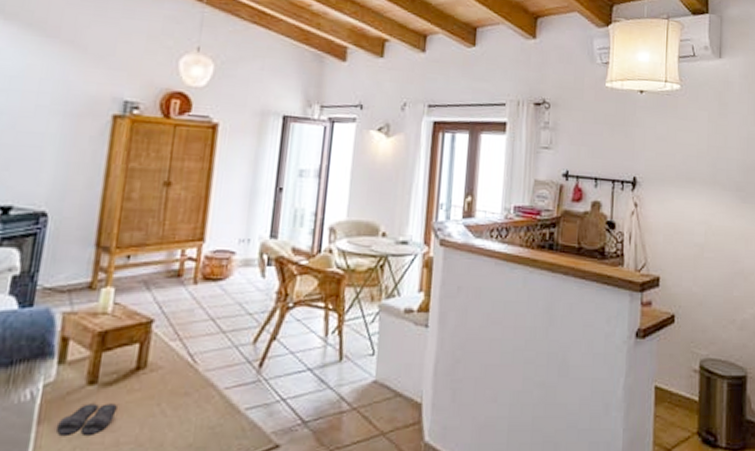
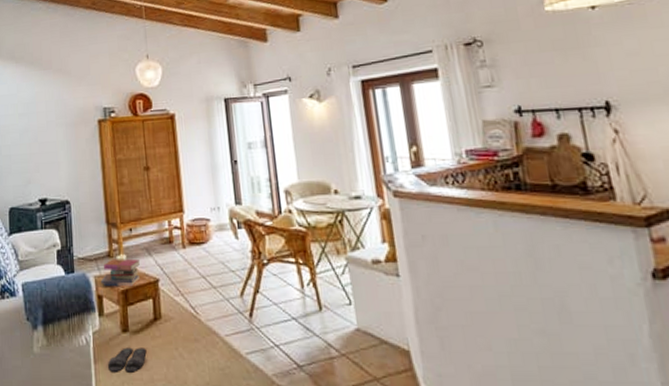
books: none [69,292,132,328] -> present [100,258,141,287]

